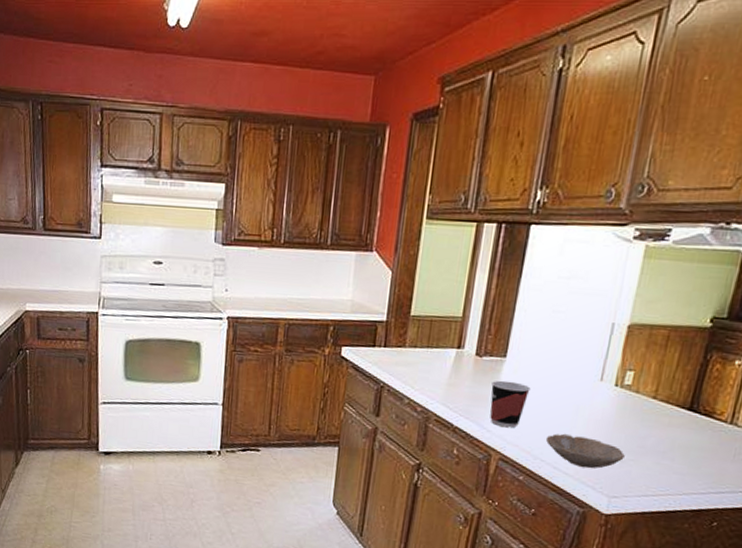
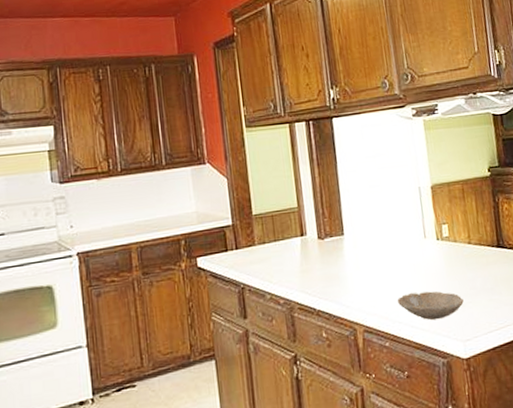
cup: present [490,380,531,428] -> none [338,255,372,300]

